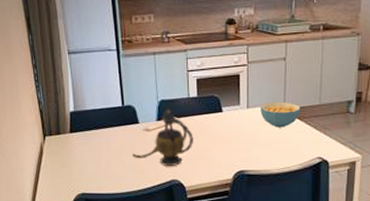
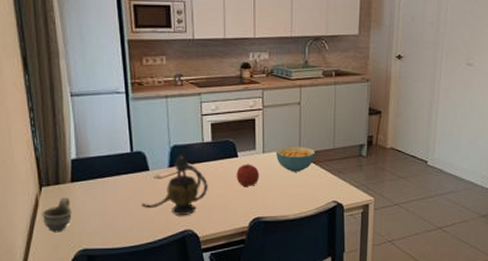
cup: none [46,146,71,178] -> present [42,197,72,233]
fruit: none [220,118,244,140] -> present [236,164,260,186]

